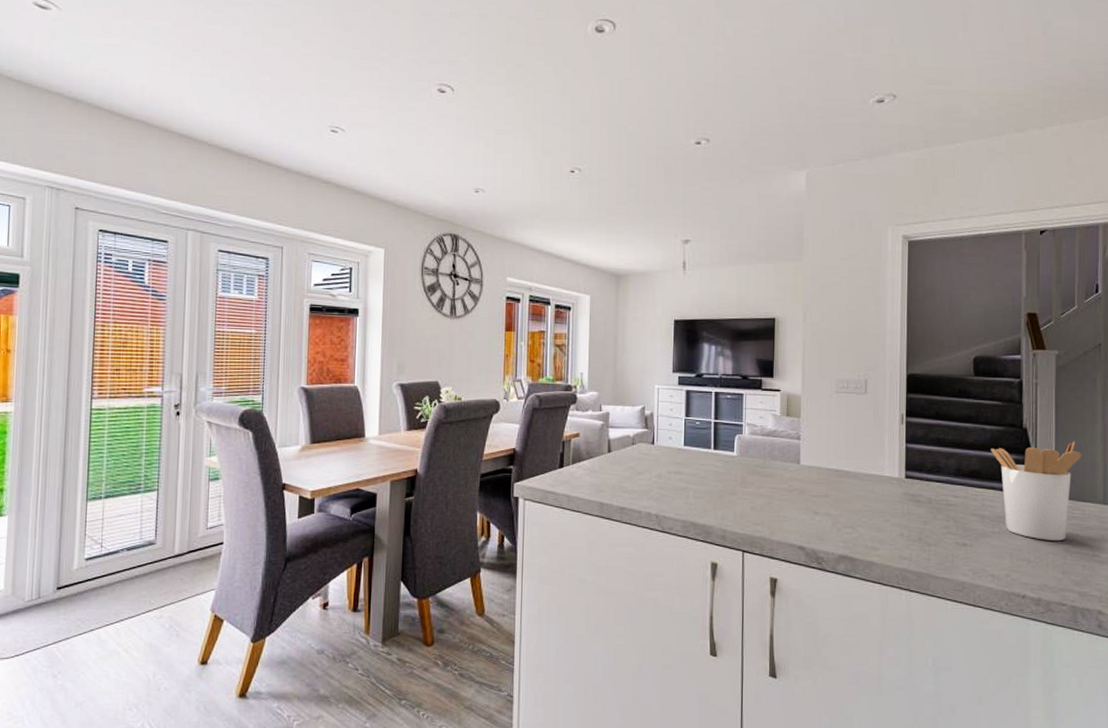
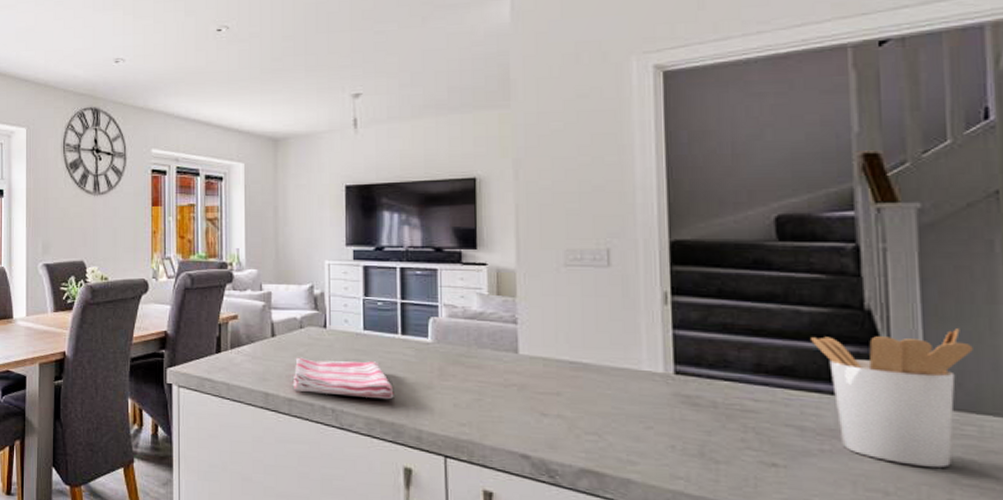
dish towel: none [624,470,706,505] -> present [292,357,394,400]

